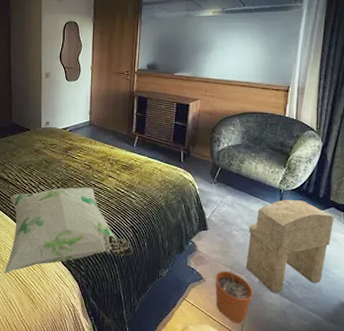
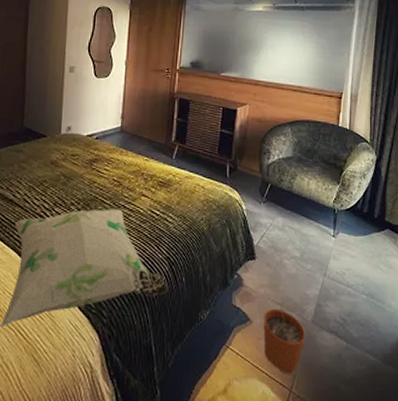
stool: present [246,199,334,294] -> none [297,220,389,334]

